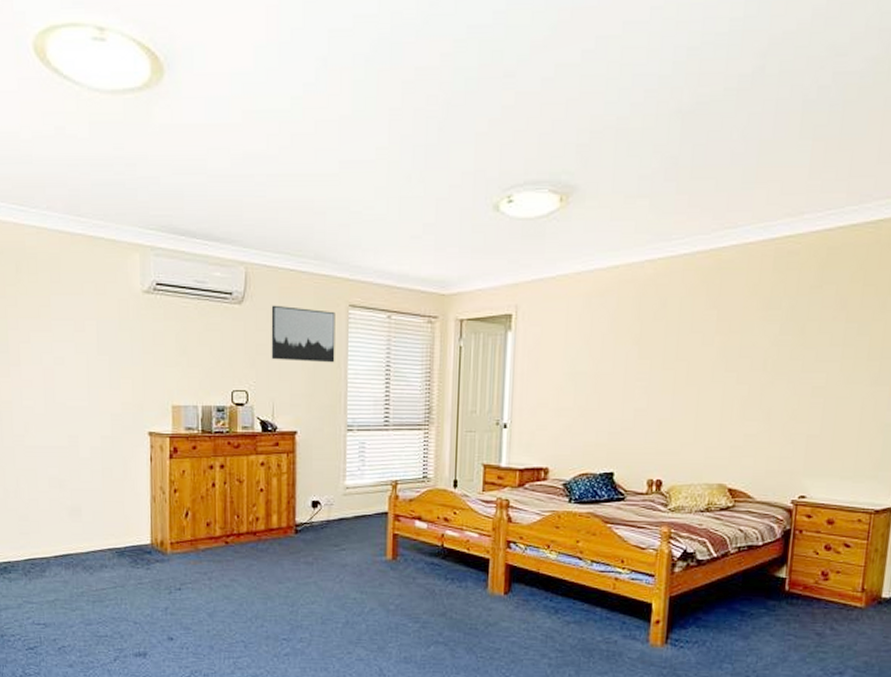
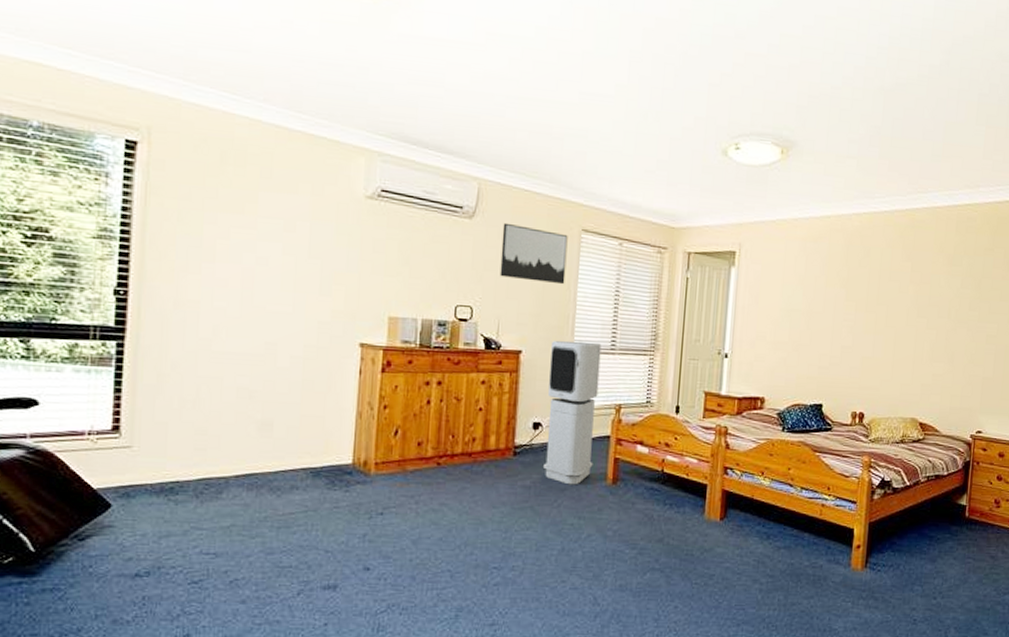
air purifier: none [323,419,375,561] -> present [542,340,602,485]

